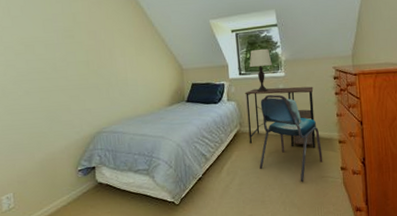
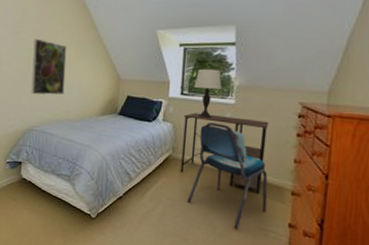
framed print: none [90,40,130,97] -> present [31,38,67,95]

